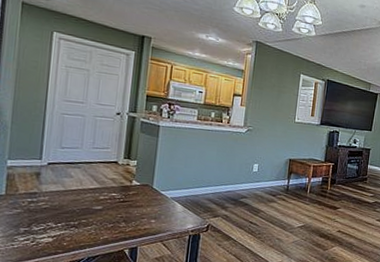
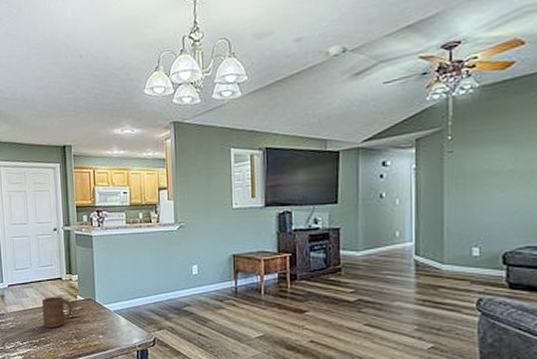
cup: none [87,179,126,210] -> present [42,297,72,328]

